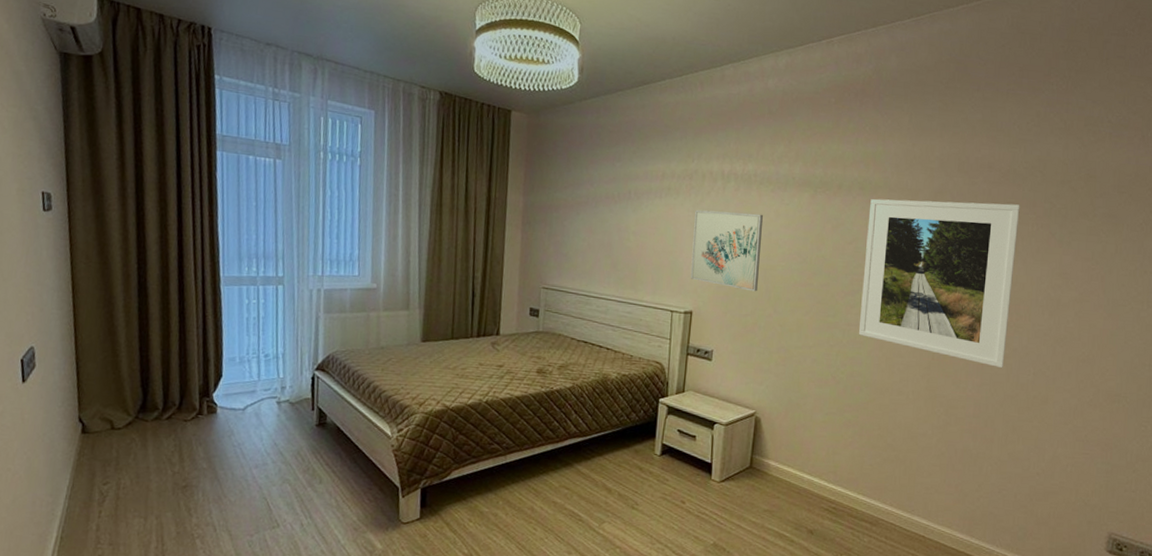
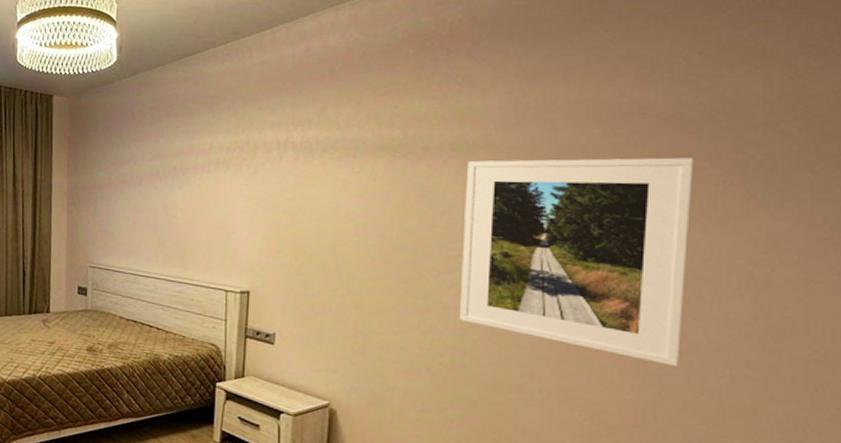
wall art: present [690,209,763,292] -> none [245,182,328,270]

